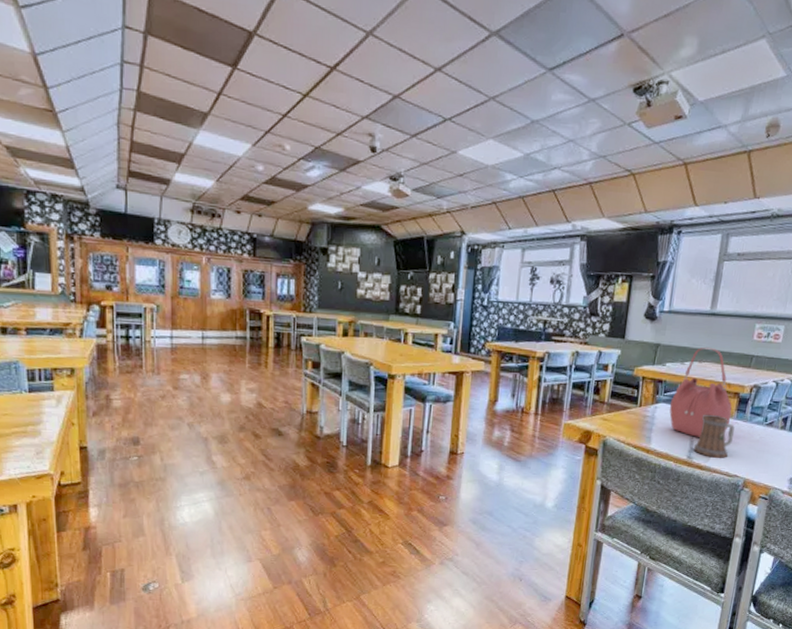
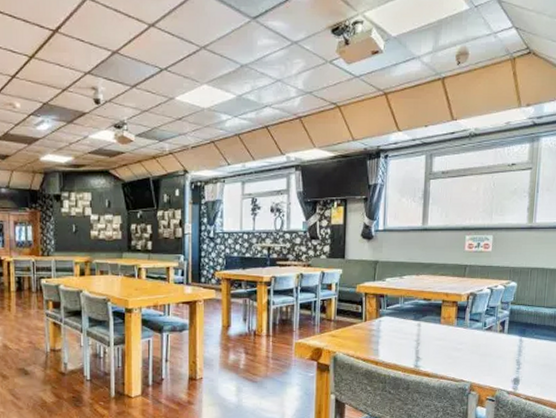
handbag: present [669,347,732,437] -> none [393,260,452,346]
beer mug: present [694,414,735,458] -> none [420,323,457,365]

